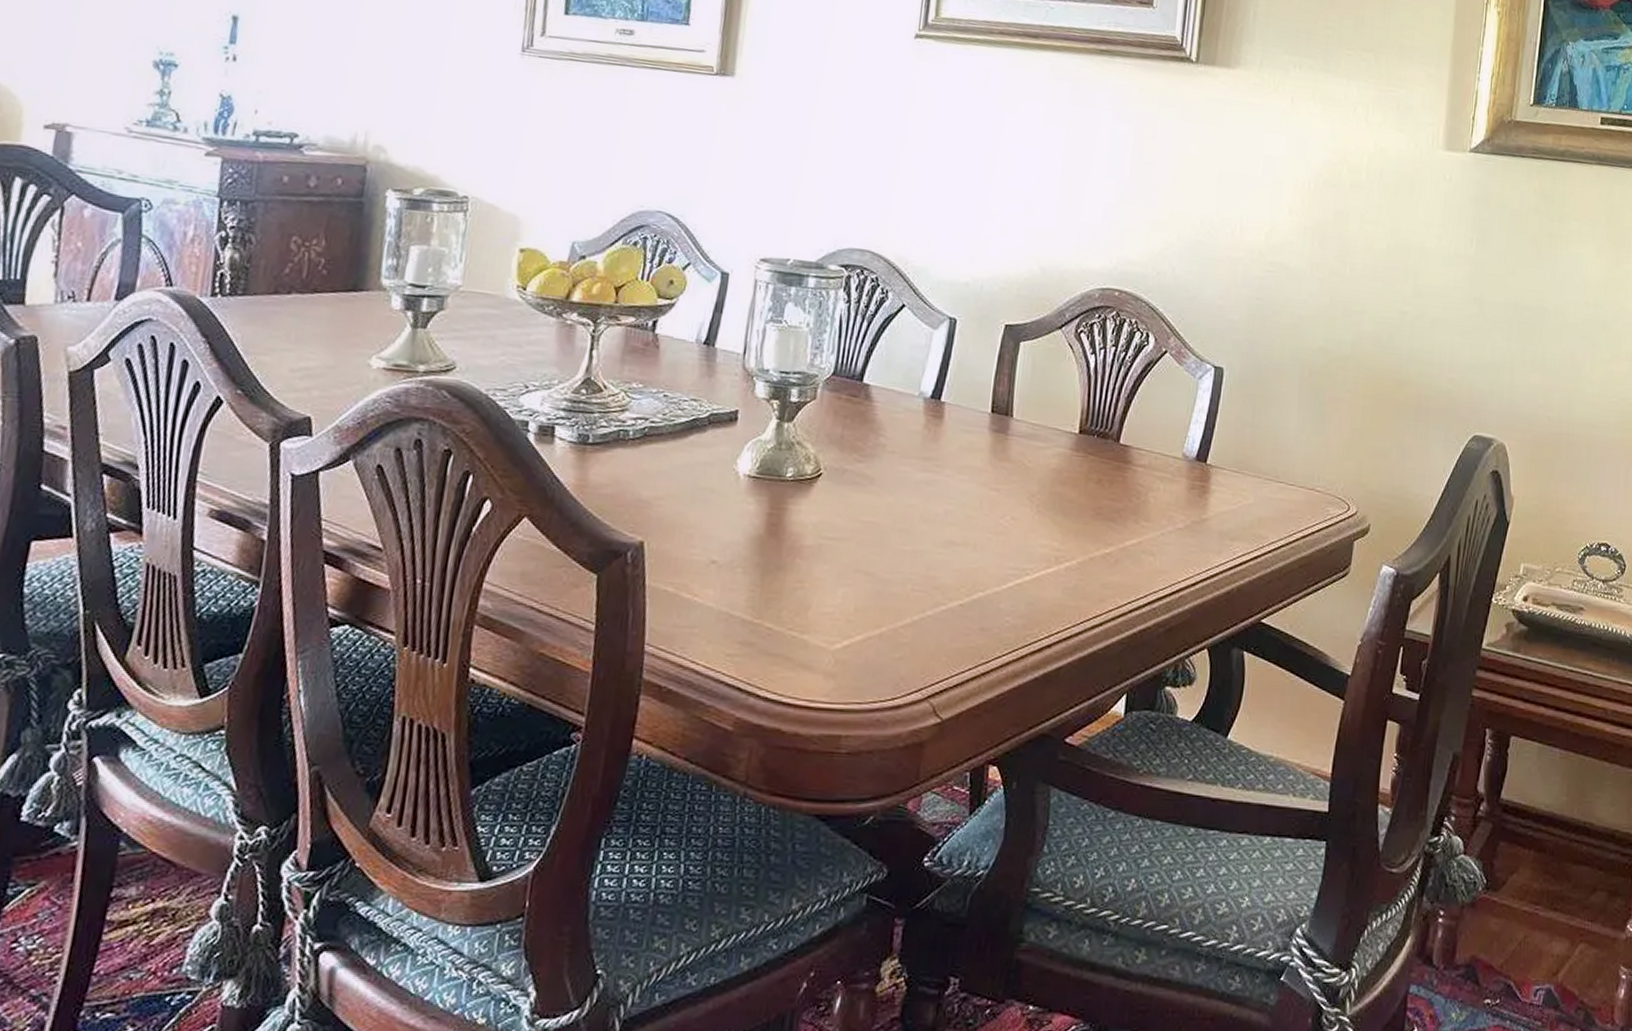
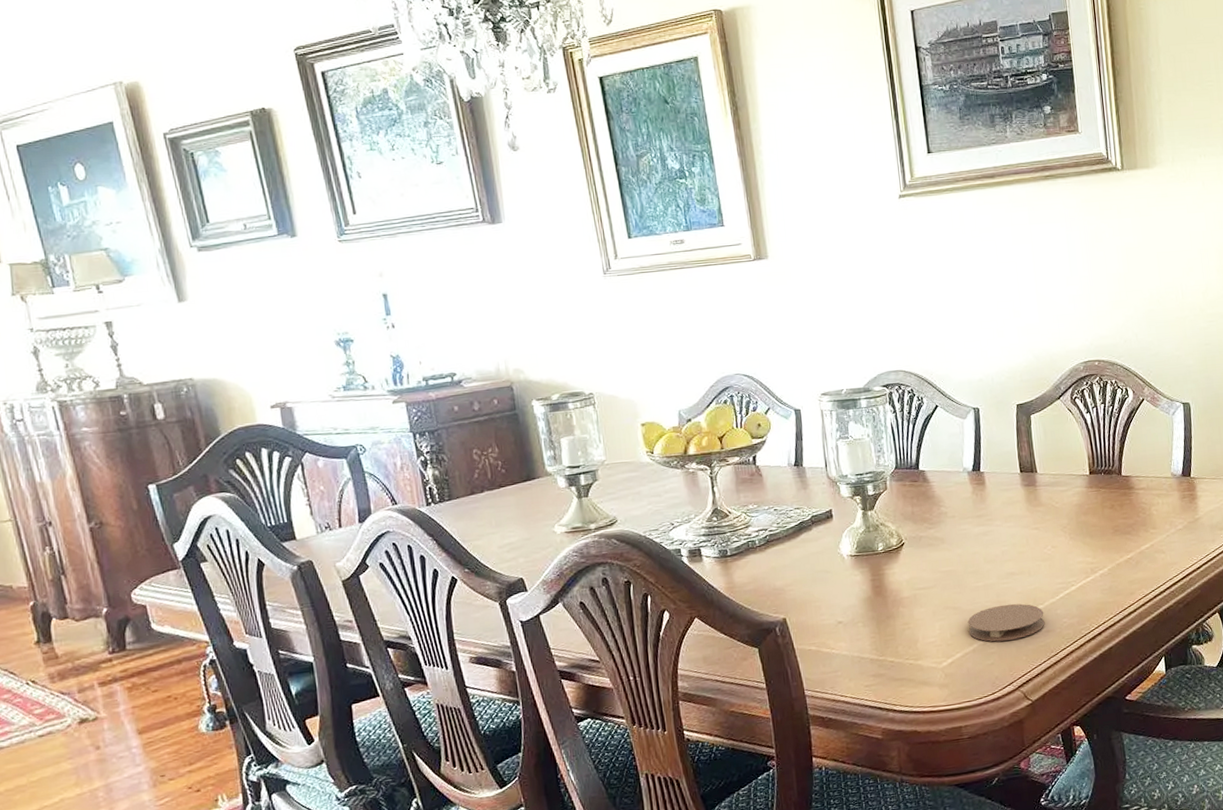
coaster: none [879,581,983,632] -> present [967,603,1045,642]

